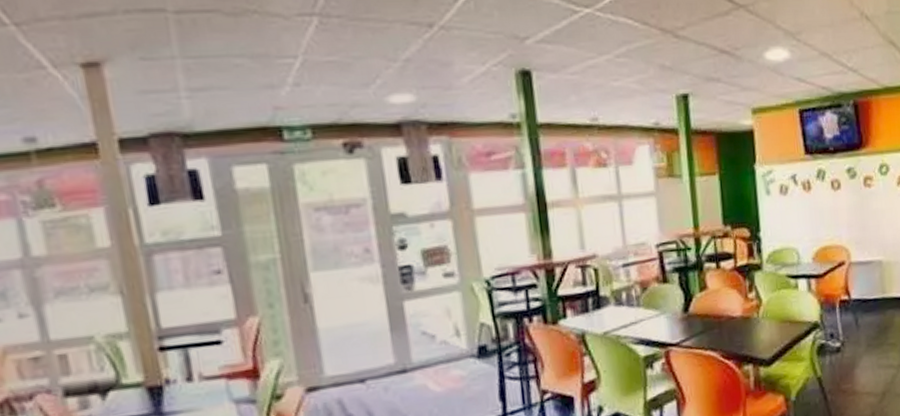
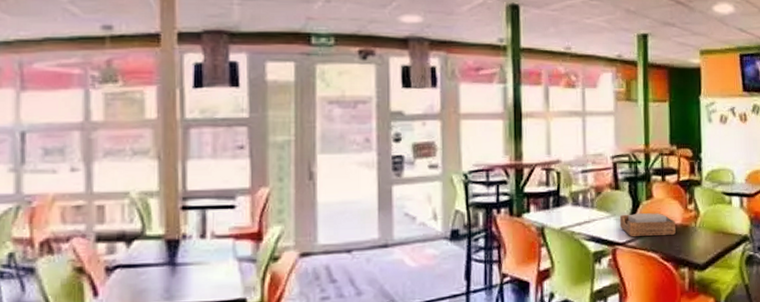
napkin holder: none [670,305,736,336] -> present [619,213,676,237]

